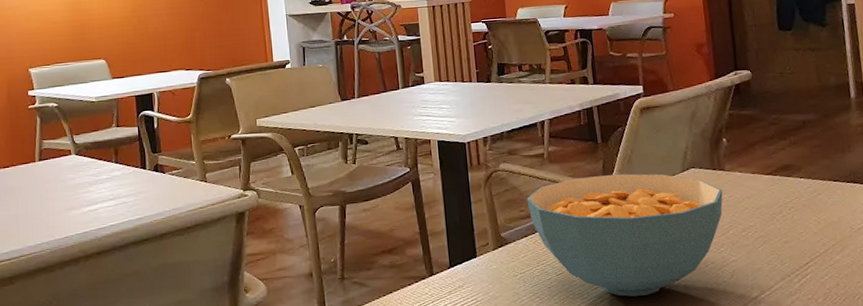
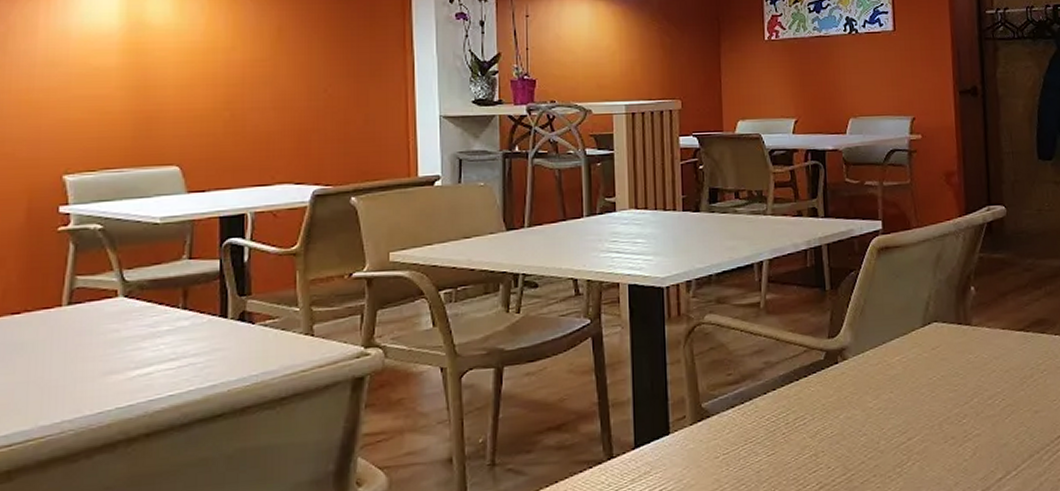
cereal bowl: present [526,173,723,297] -> none [736,328,968,482]

